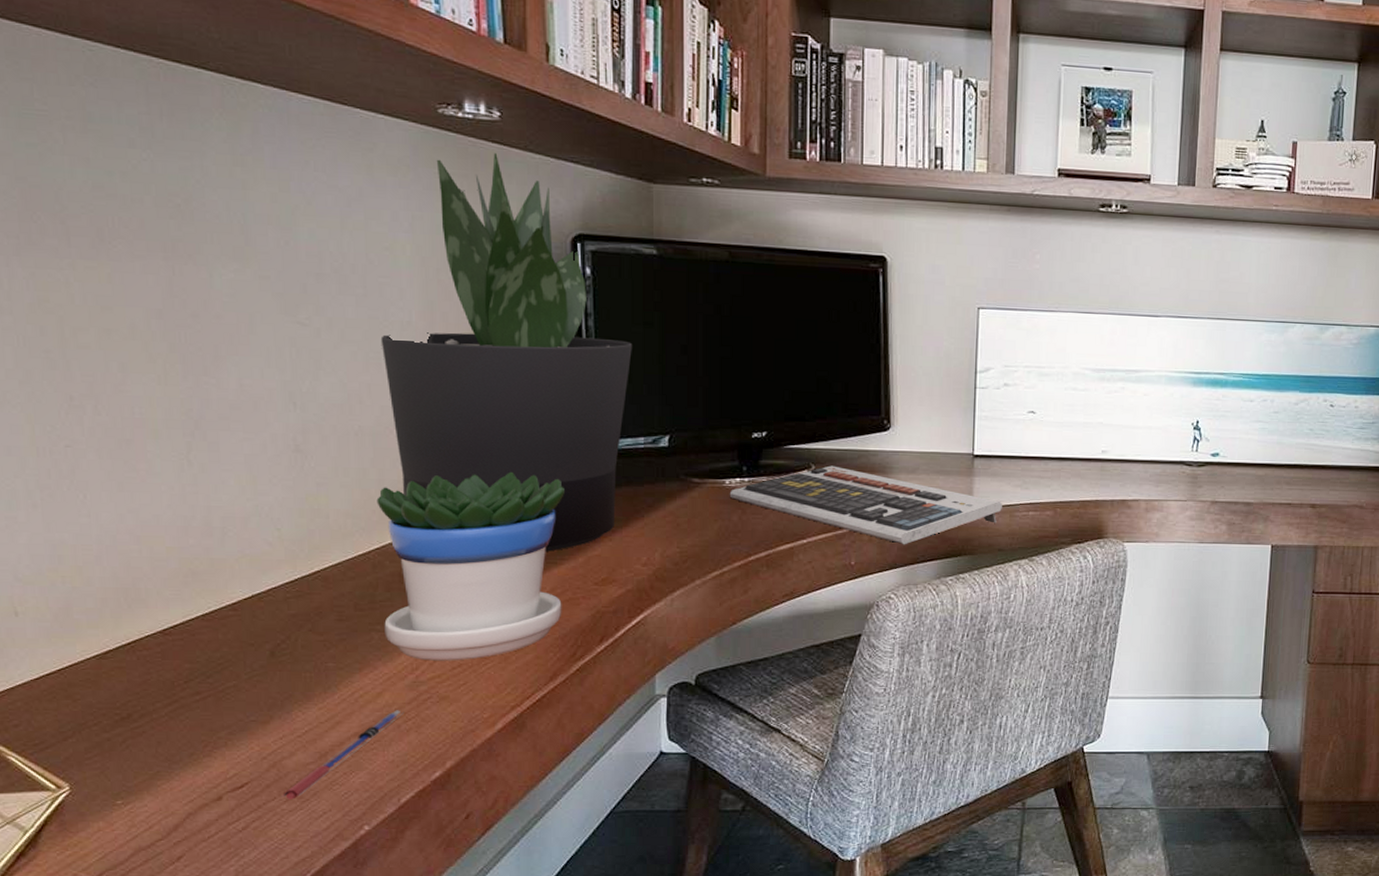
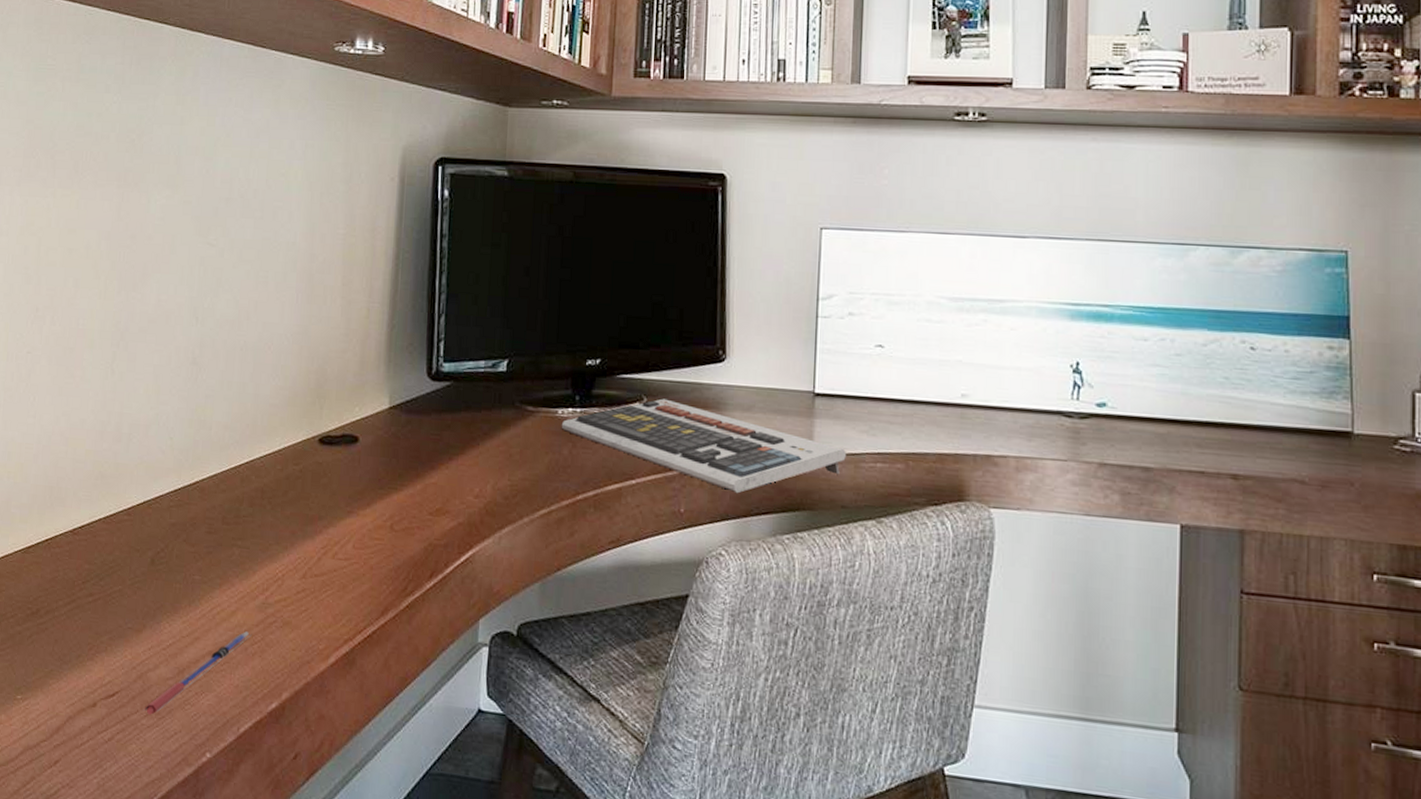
flowerpot: present [376,471,566,661] -> none [244,391,411,585]
planter: present [382,153,632,551] -> none [270,85,480,476]

